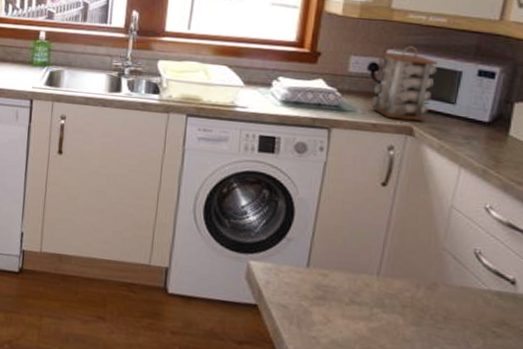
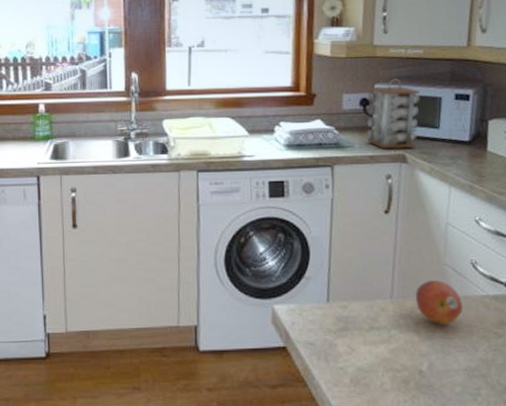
fruit: none [405,263,459,314] -> present [416,281,463,326]

